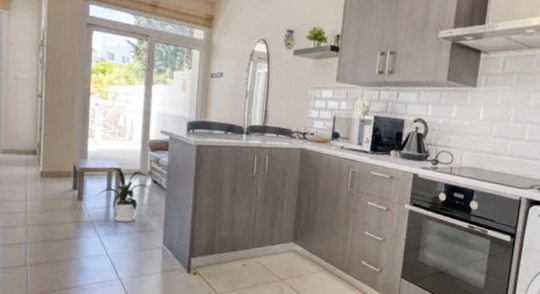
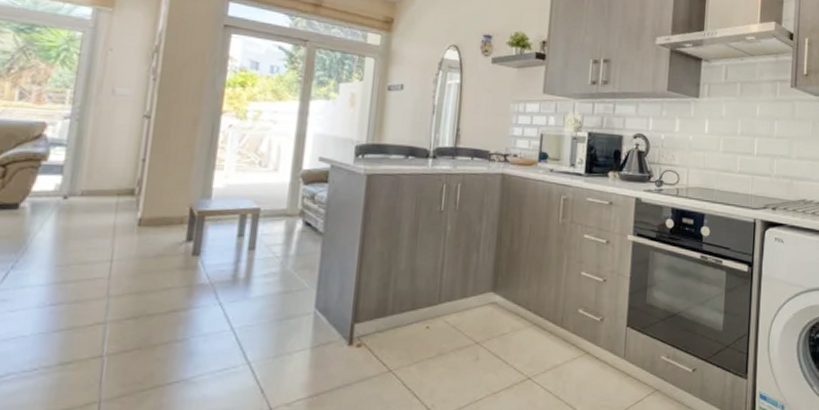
house plant: present [95,168,149,223] -> none [219,209,299,283]

